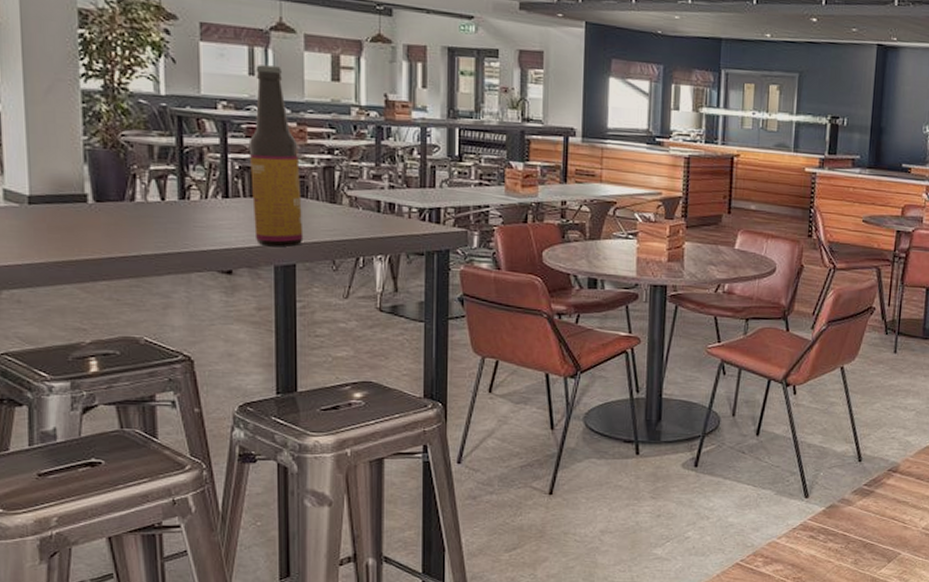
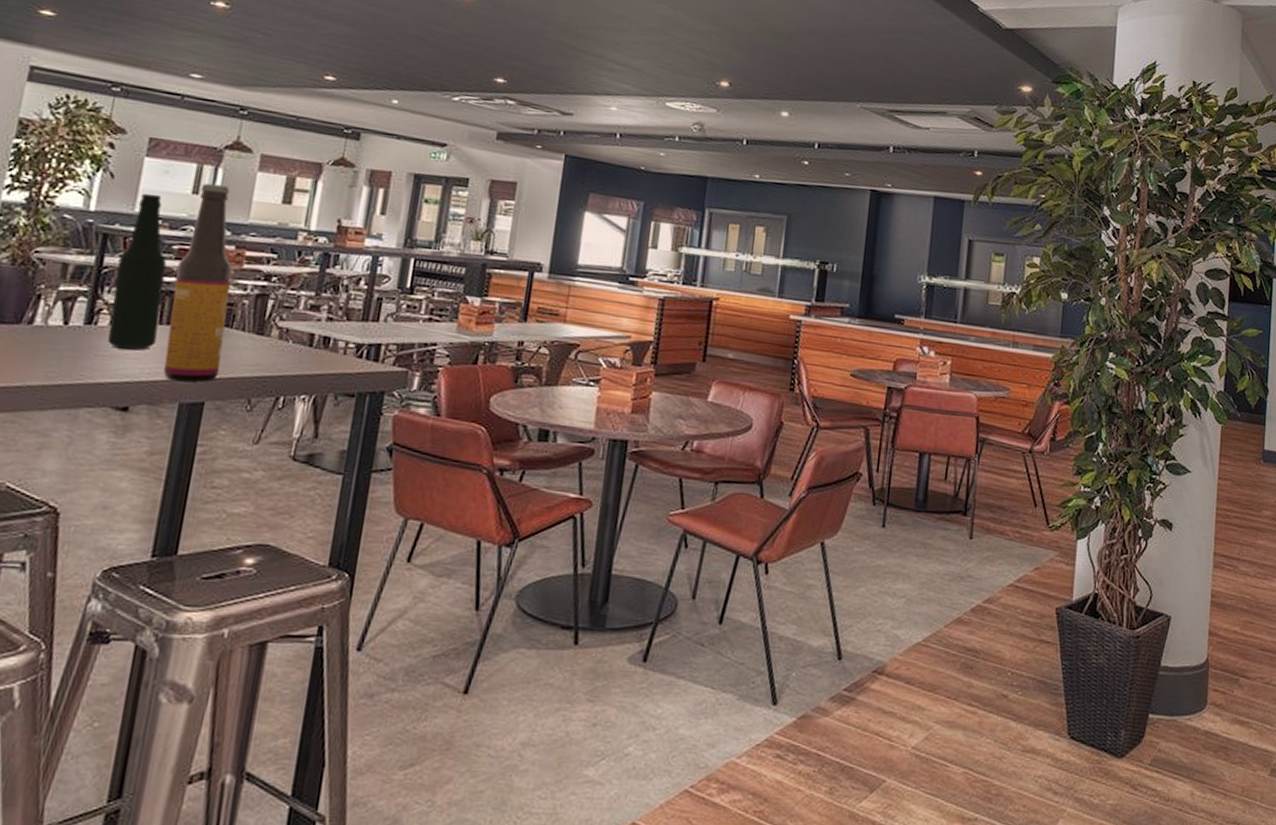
beer bottle: none [196,76,244,221] -> present [108,193,167,351]

